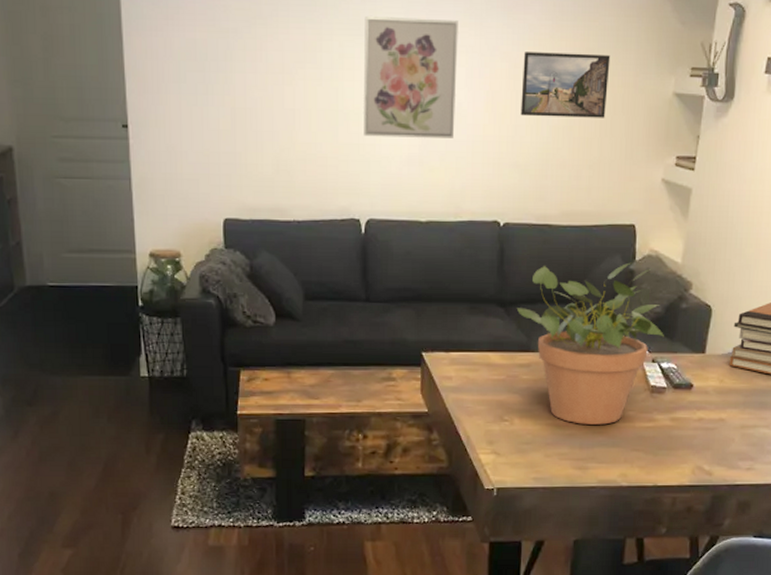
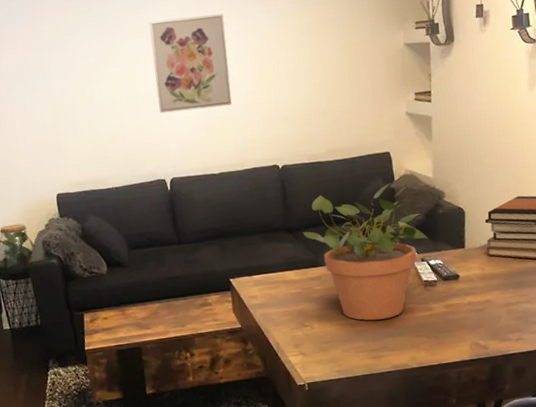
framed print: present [520,52,611,118] -> none [279,22,352,80]

